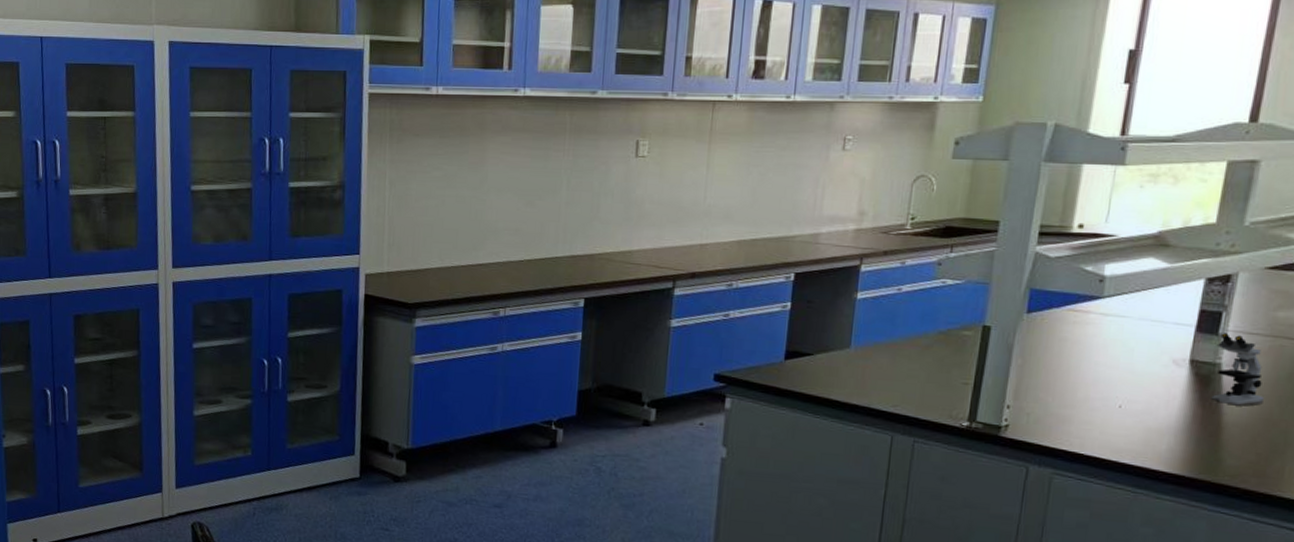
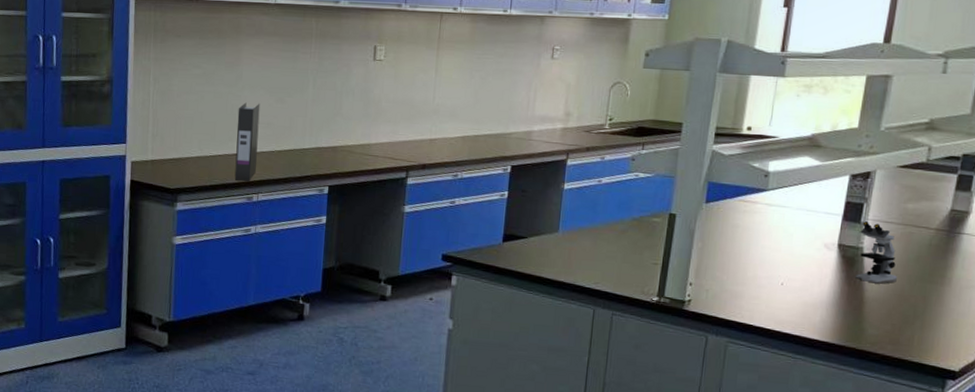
binder: none [479,207,508,295] -> present [234,102,261,182]

